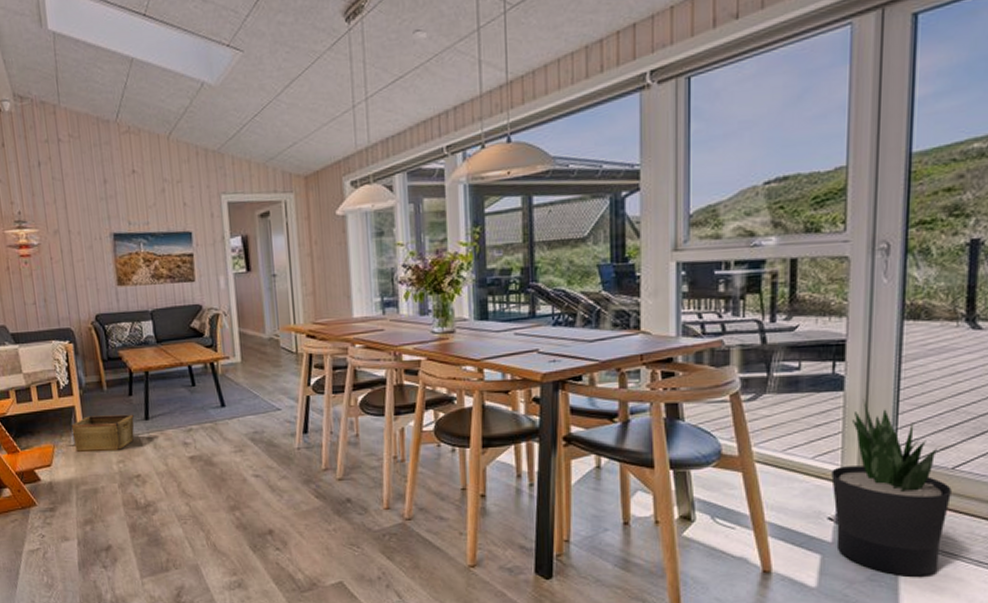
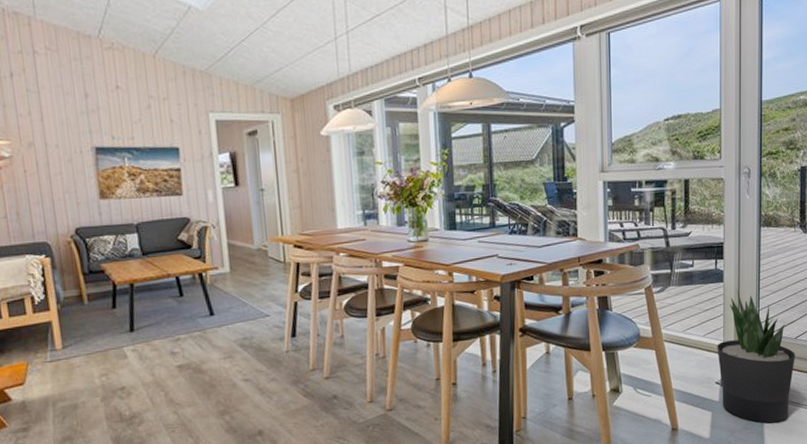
hamper: present [70,414,135,452] -> none [46,327,119,368]

